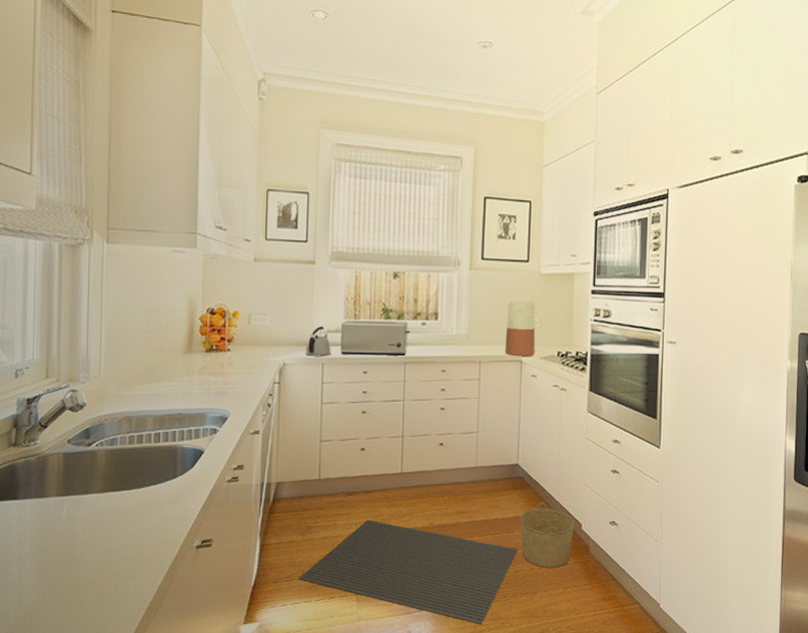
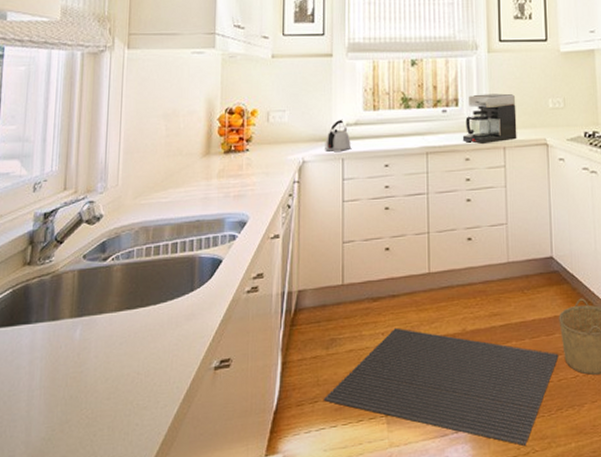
toaster: present [341,320,411,357] -> none [361,110,432,149]
coffee maker: none [440,309,494,358] -> present [462,93,517,145]
vase: present [505,300,536,357] -> none [529,80,561,140]

